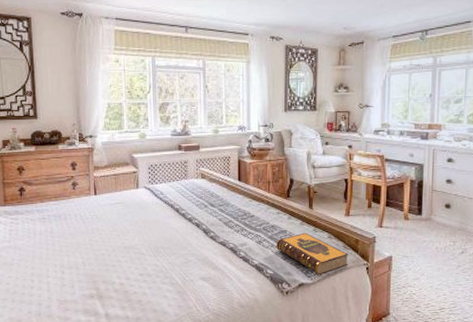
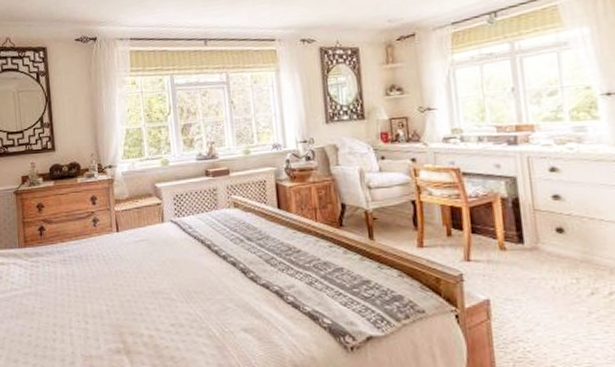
hardback book: present [275,232,349,276] -> none [331,270,430,326]

